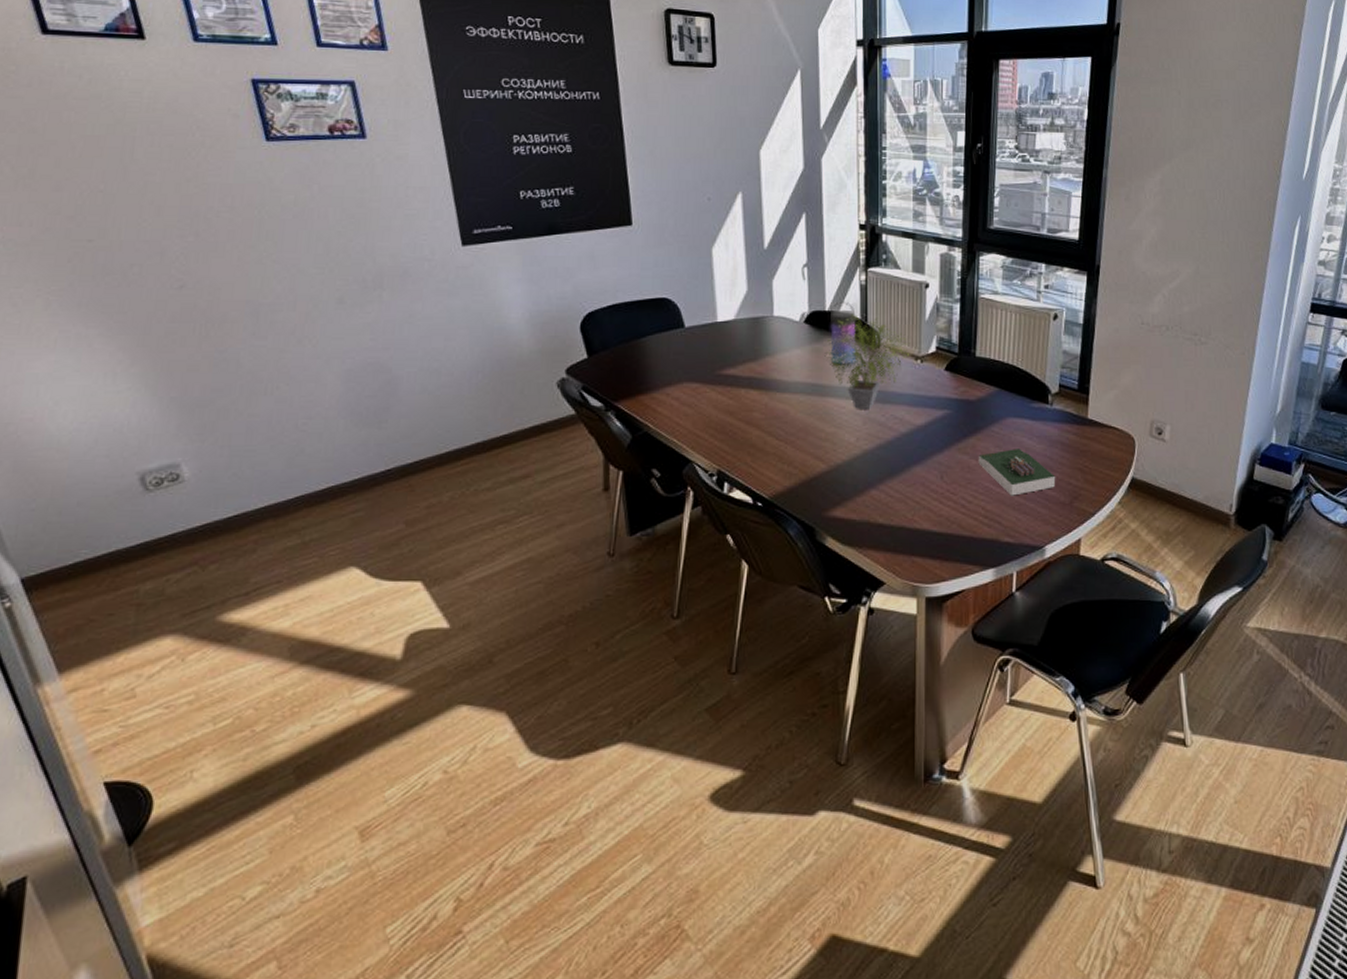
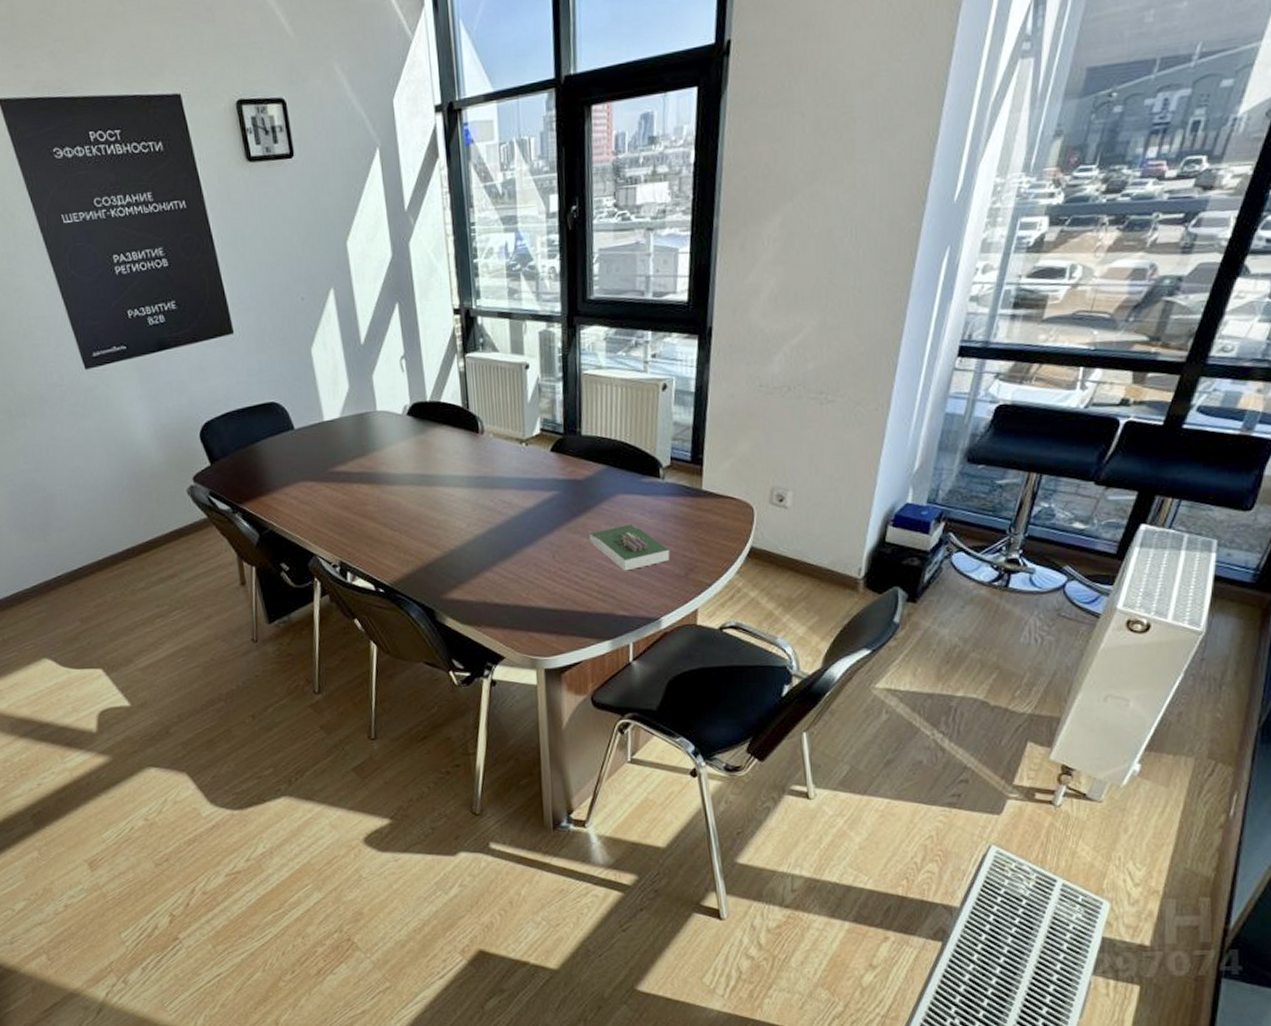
potted plant: present [824,313,910,410] -> none [429,402,514,497]
water bottle: present [829,301,856,365] -> none [431,390,461,455]

